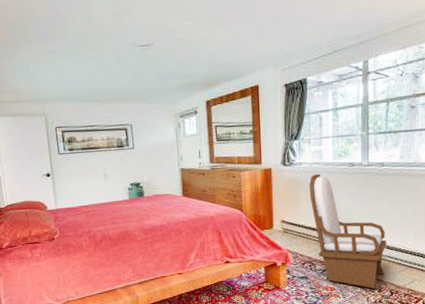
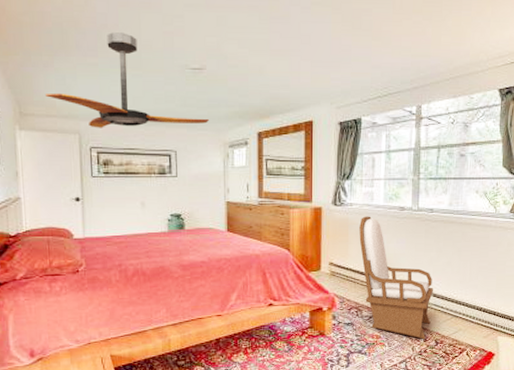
ceiling fan: none [13,18,160,110] -> present [45,32,209,128]

